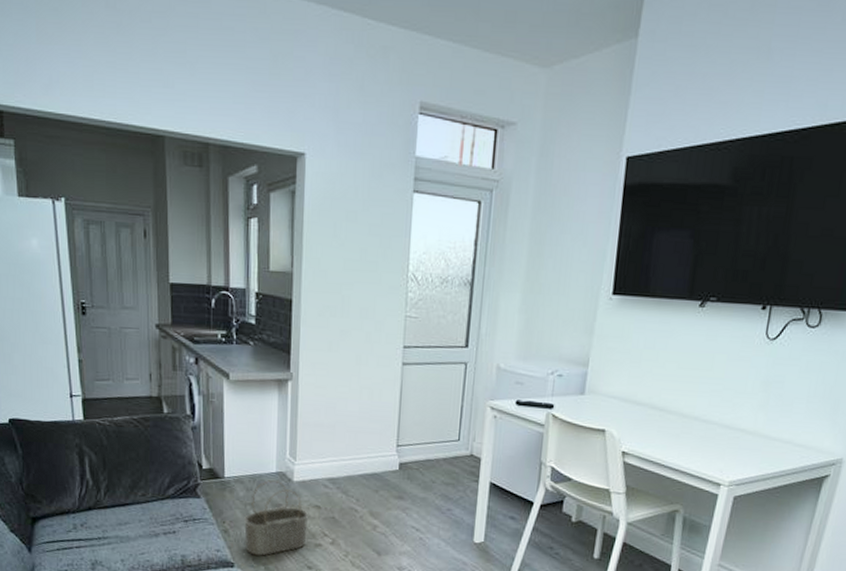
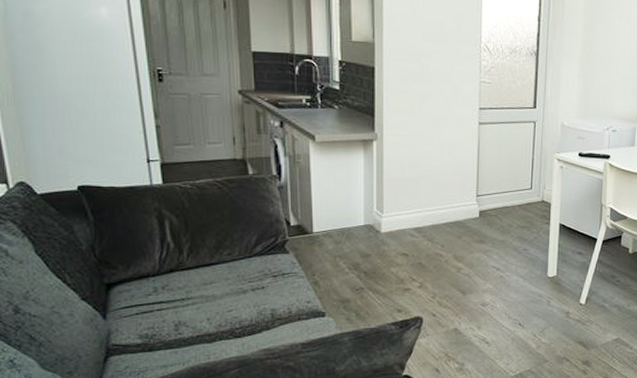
wicker basket: present [244,480,308,556] -> none [334,233,396,304]

